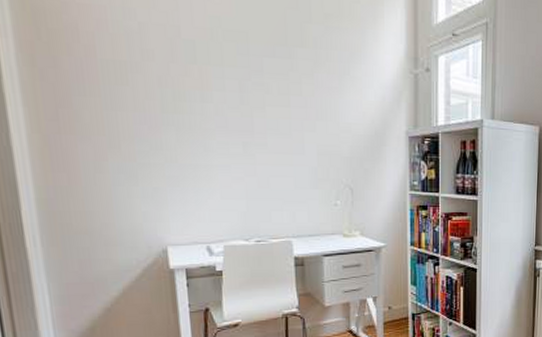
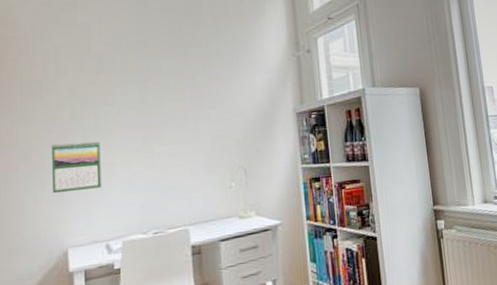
calendar: none [143,136,200,190] -> present [52,141,102,194]

